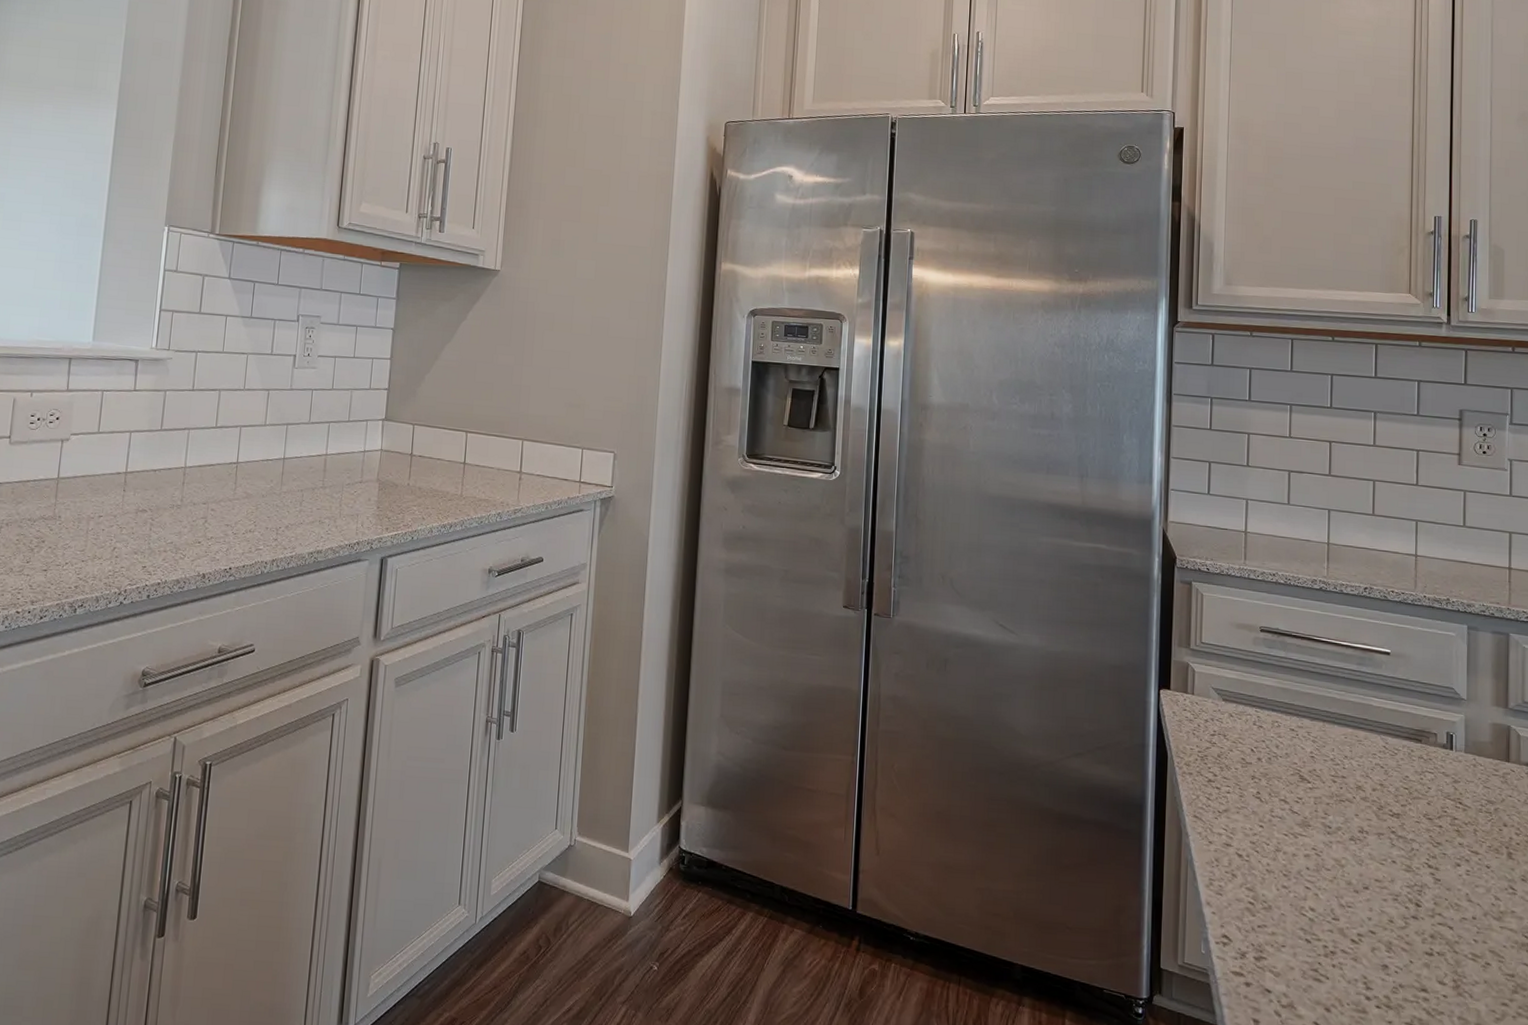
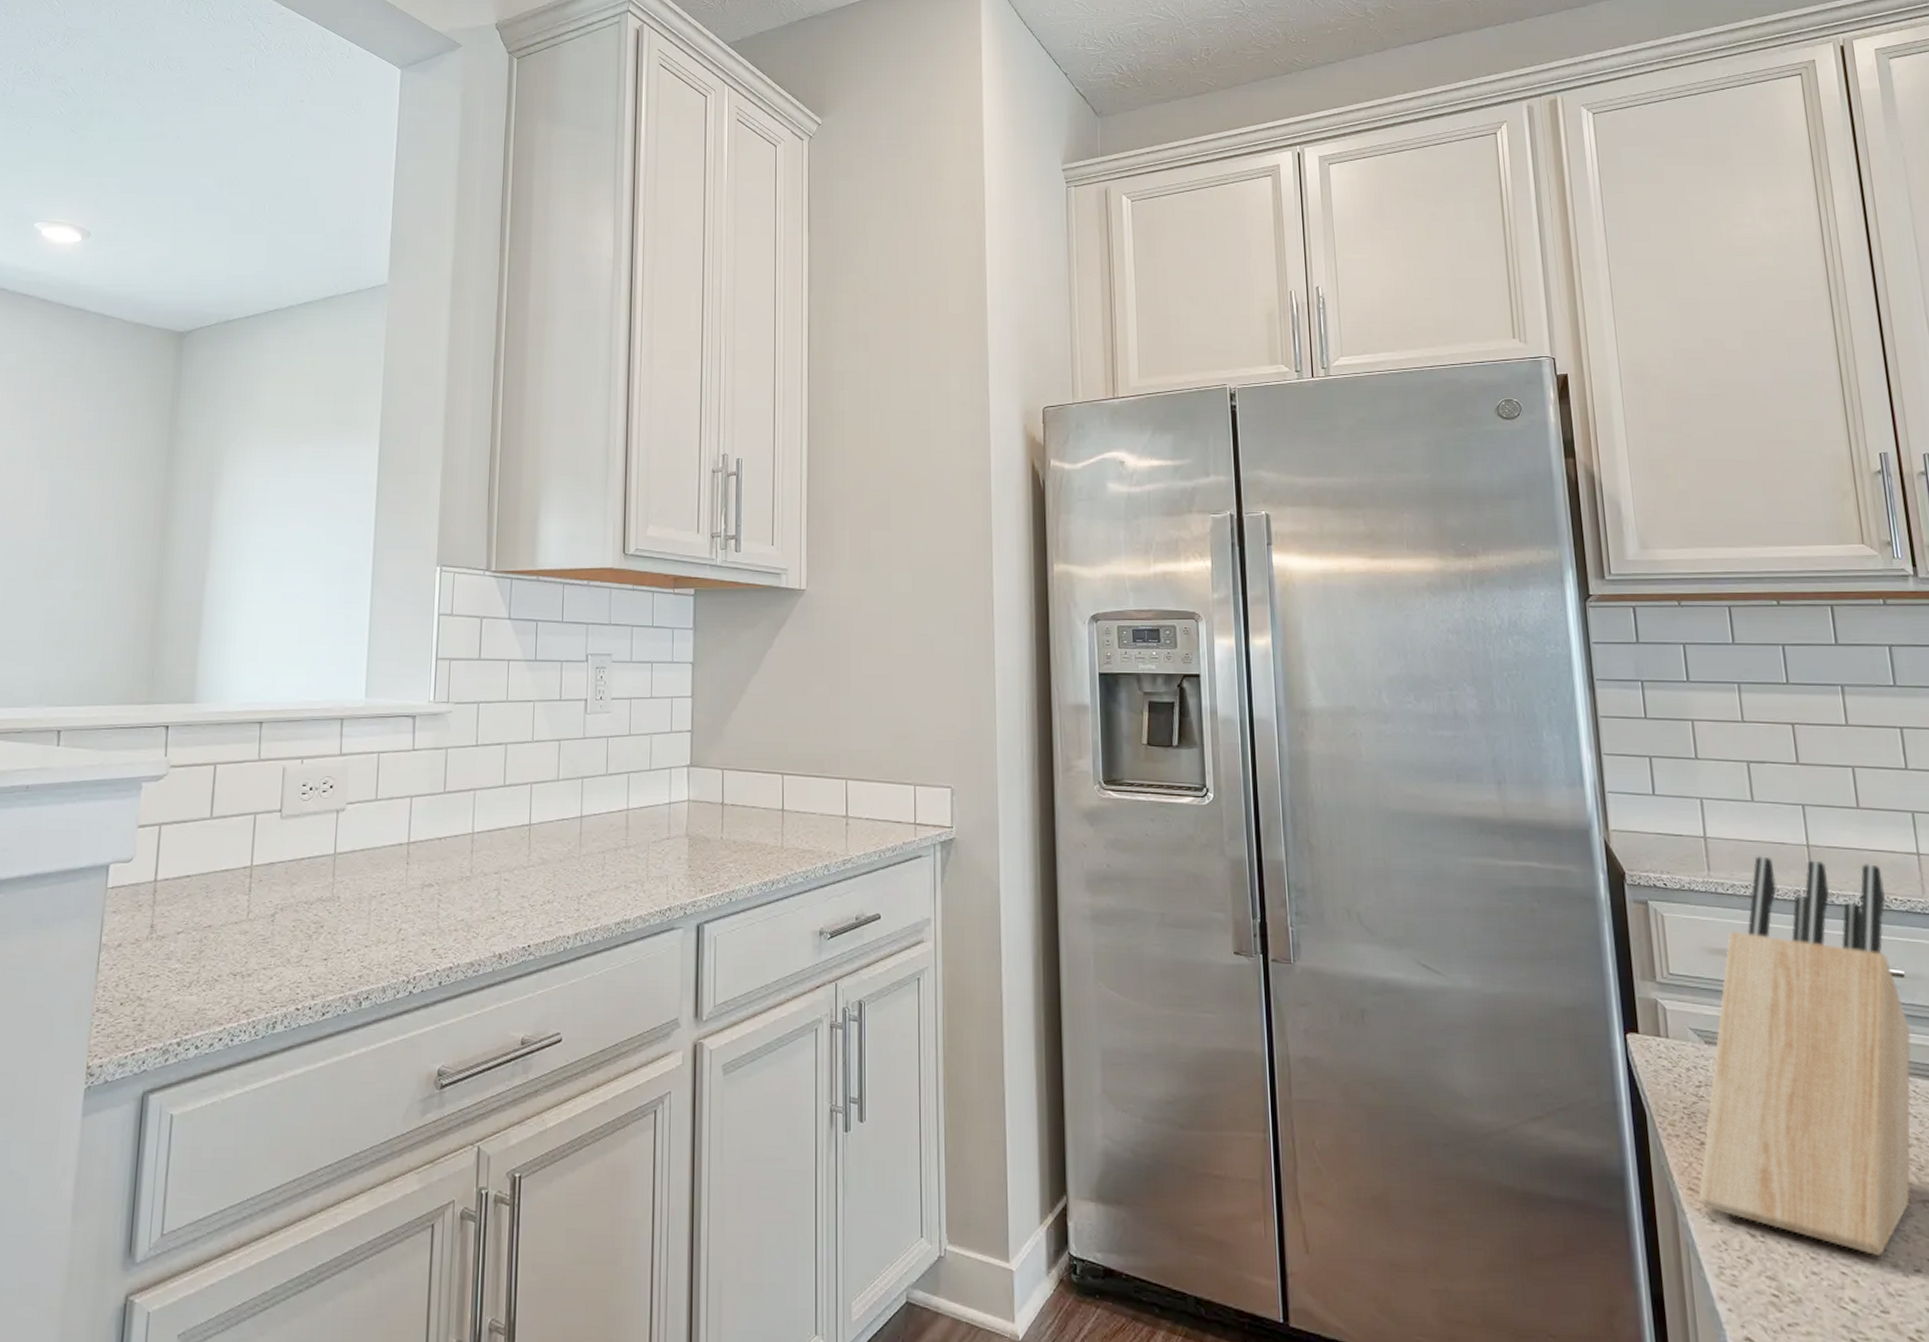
knife block: none [1201,550,1389,876] -> present [1698,856,1911,1257]

